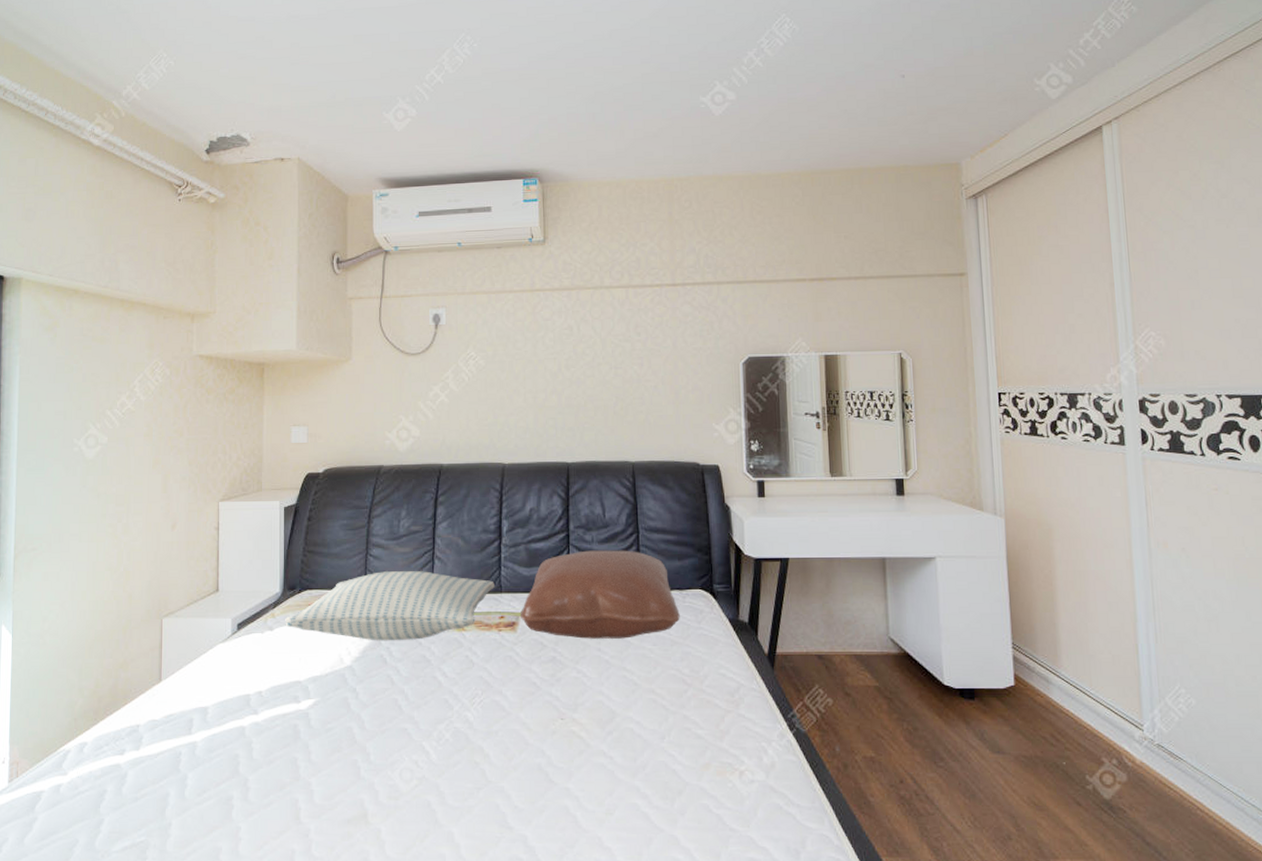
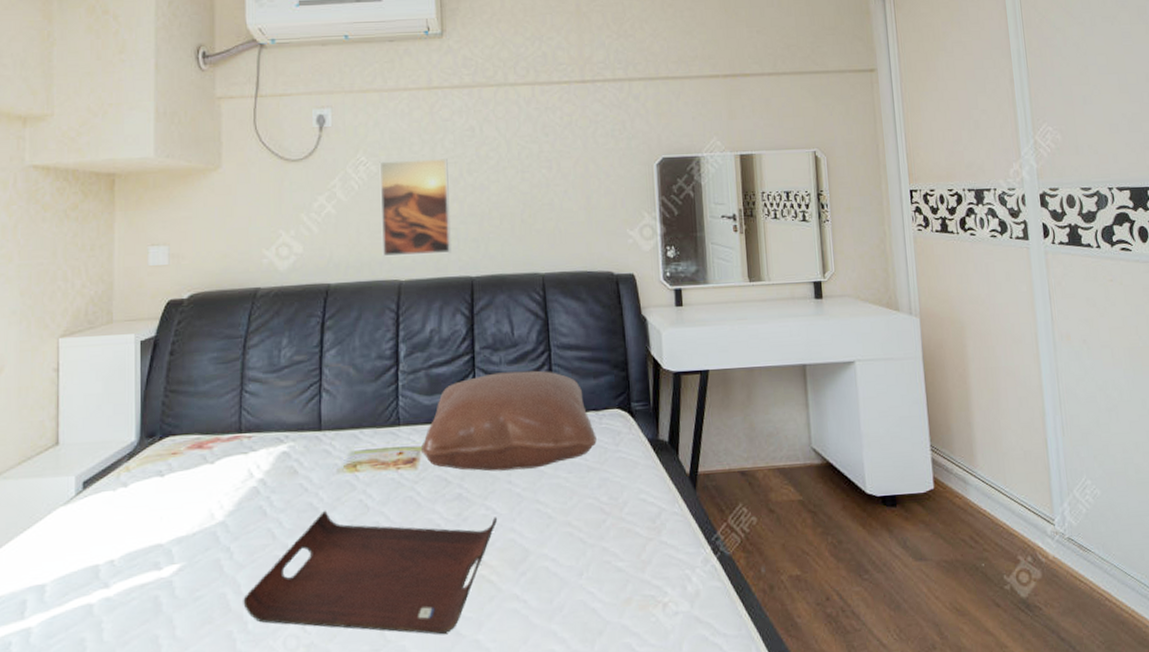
pillow: present [285,571,494,641] -> none [142,406,391,491]
serving tray: none [366,662,588,781] -> present [243,510,498,635]
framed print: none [487,355,551,442] -> present [379,158,452,257]

